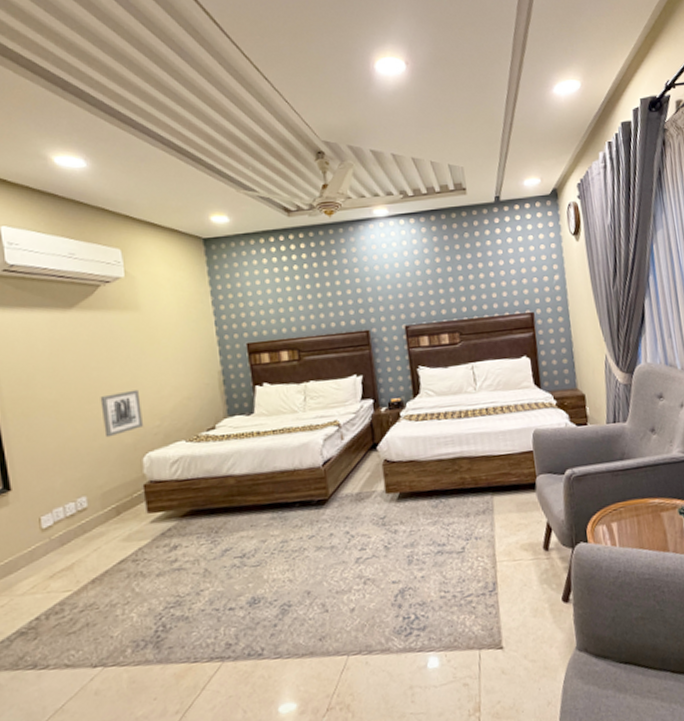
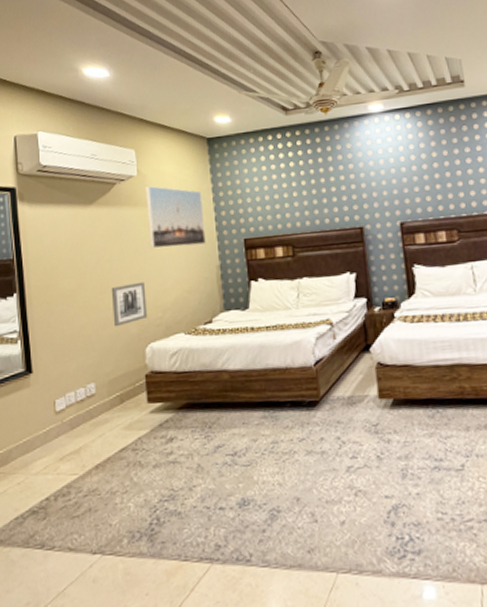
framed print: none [135,288,206,355] -> present [146,185,206,249]

